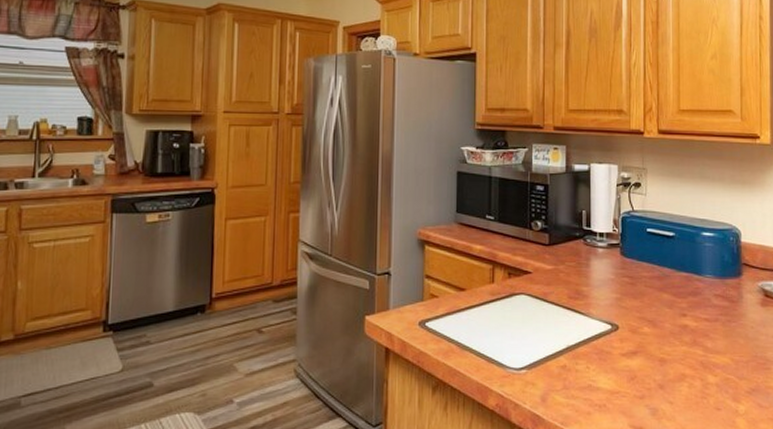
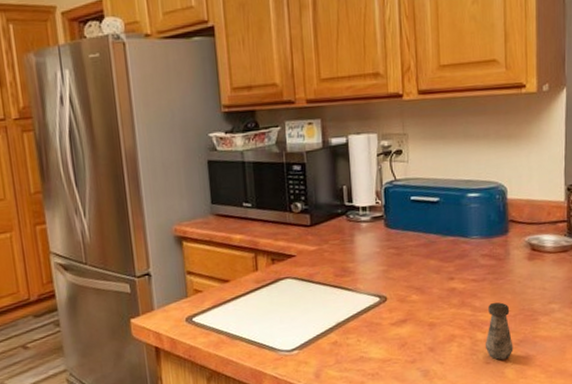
salt shaker: none [717,345,745,408] -> present [486,302,514,360]

